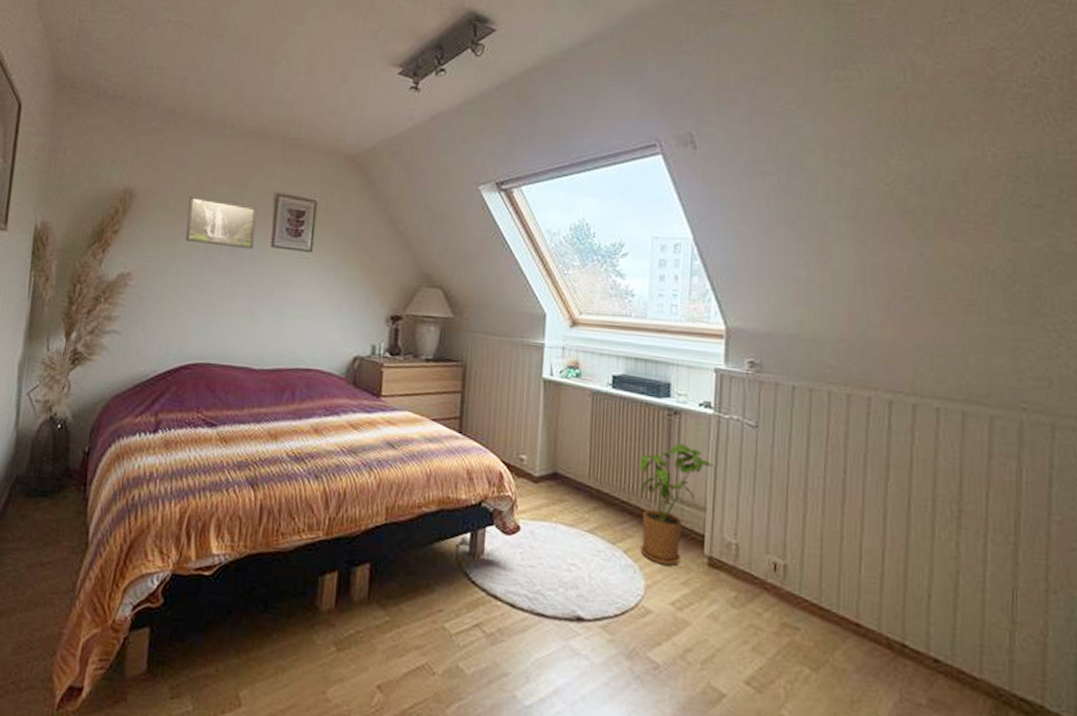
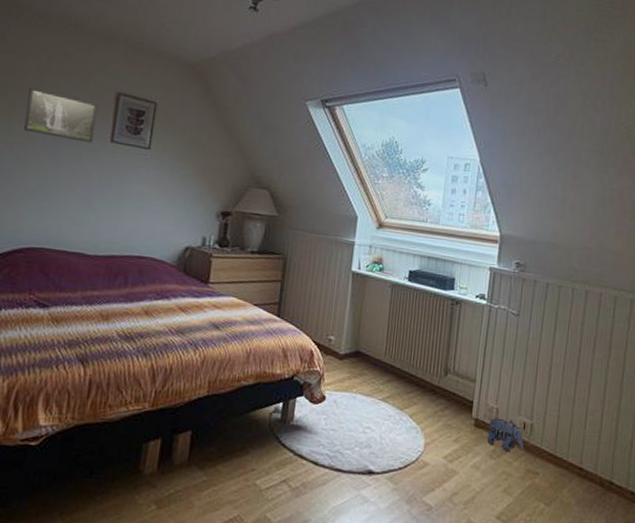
house plant: present [639,443,714,566] -> none [422,328,484,427]
plush toy: none [725,555,776,600] -> present [487,417,524,452]

